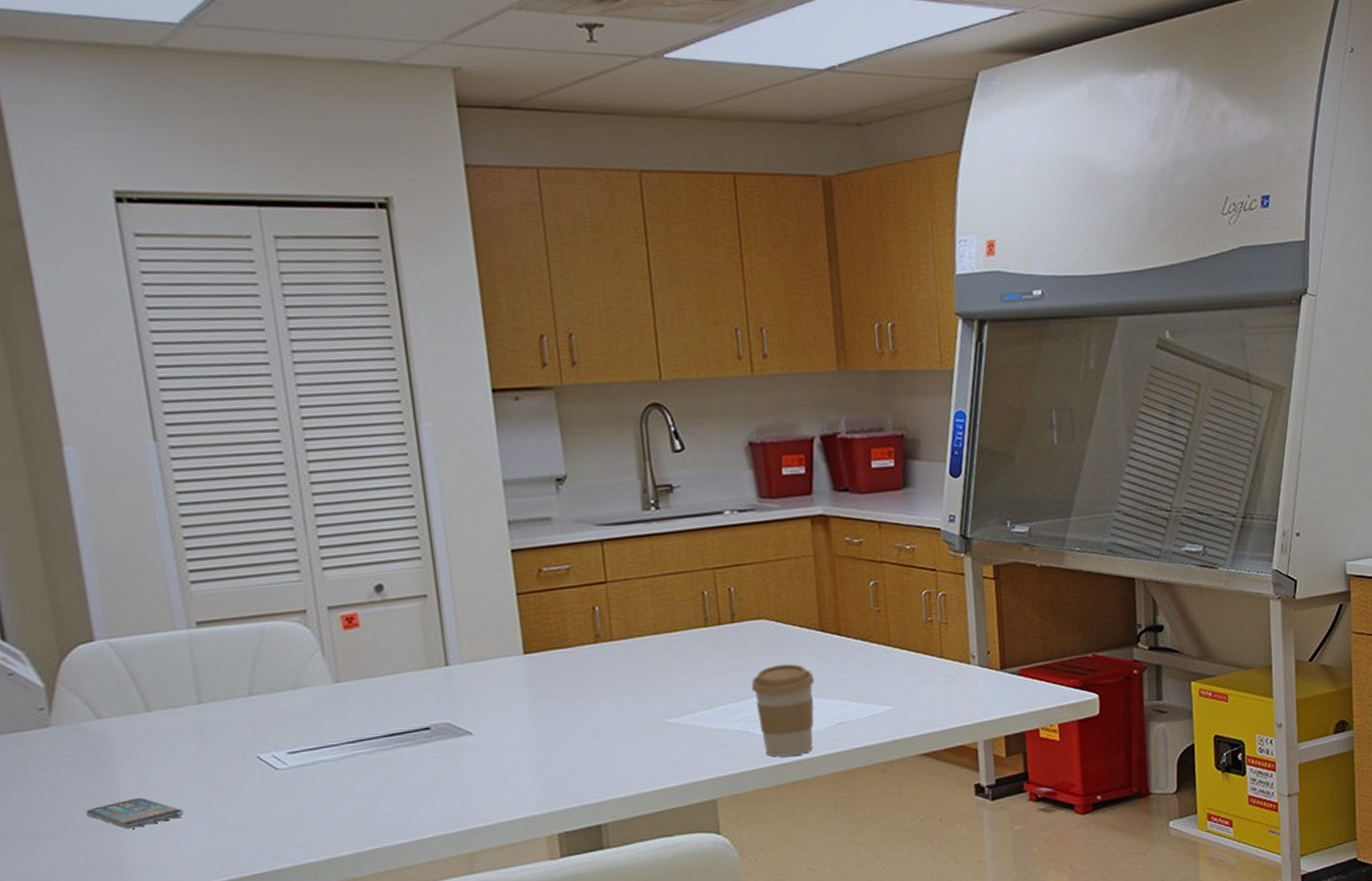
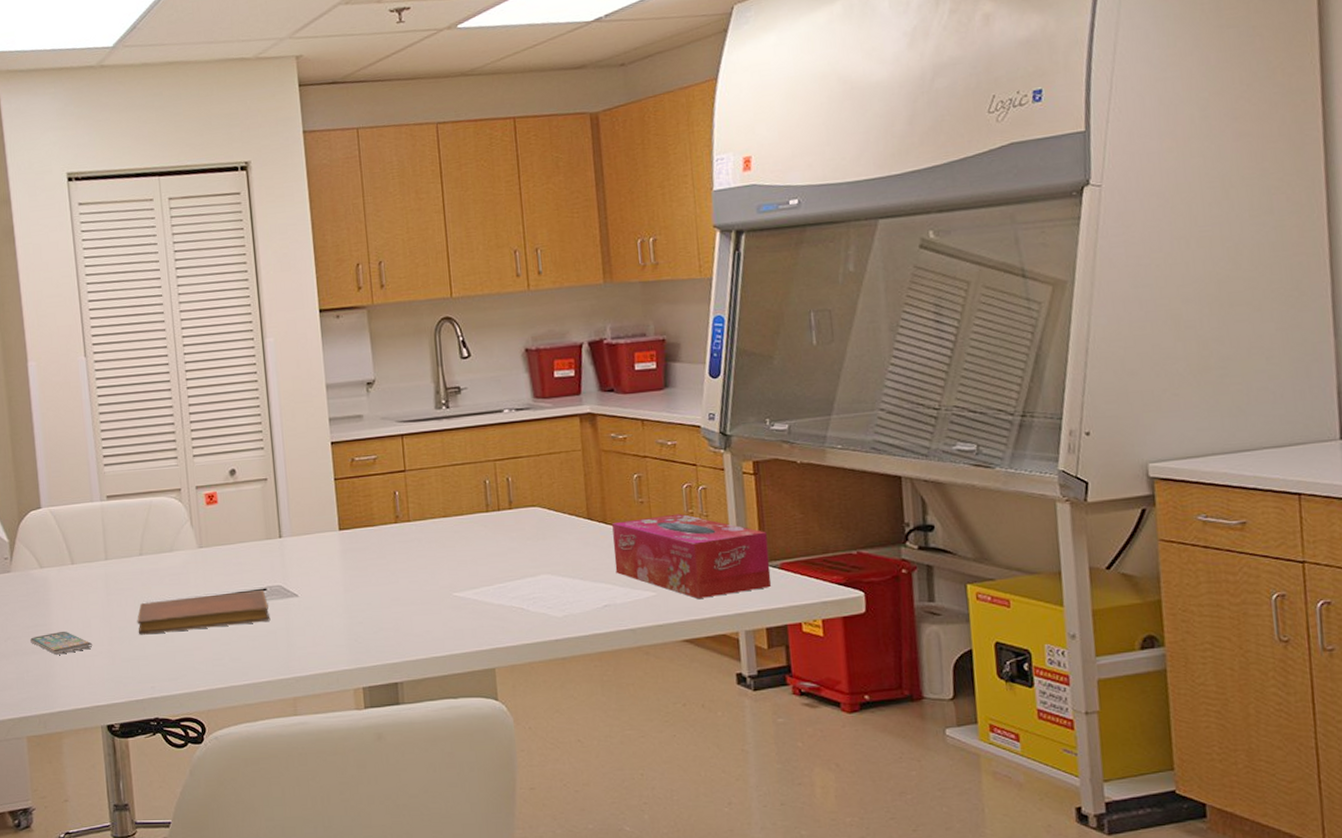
notebook: none [248,728,437,795] -> present [137,589,271,635]
coffee cup: present [751,664,815,757] -> none [526,548,583,634]
tissue box: none [847,621,1011,710] -> present [612,513,772,599]

